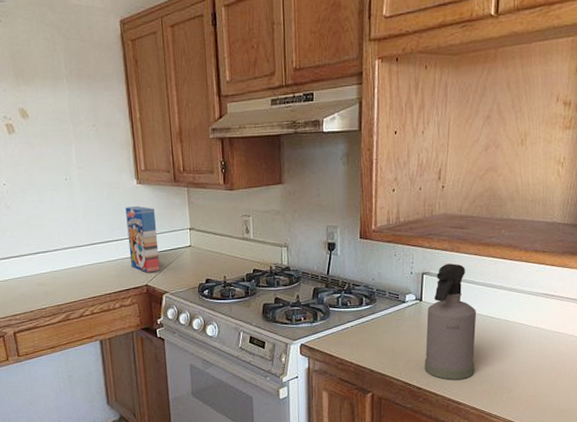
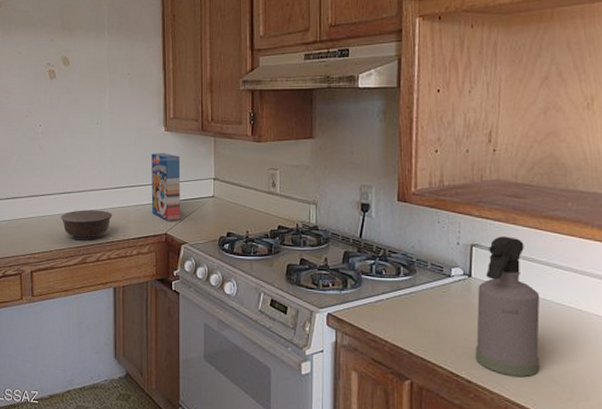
bowl: none [37,267,92,299] -> present [60,210,113,241]

